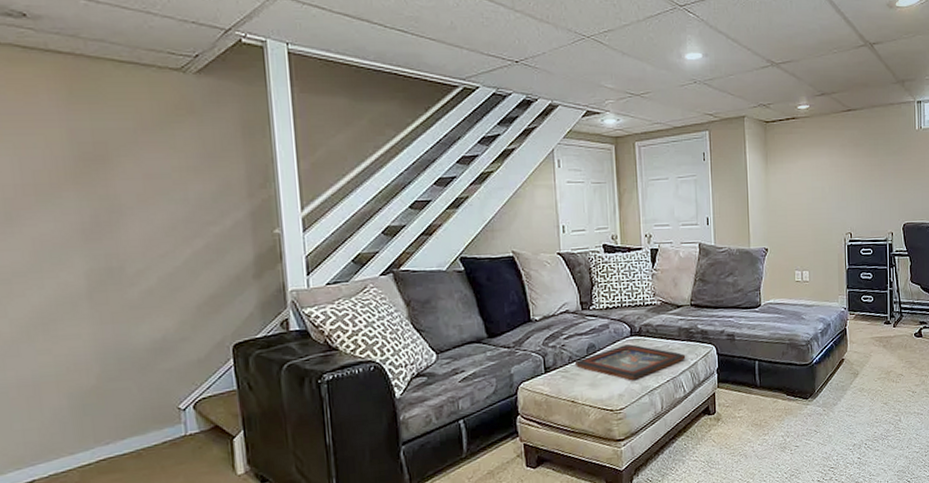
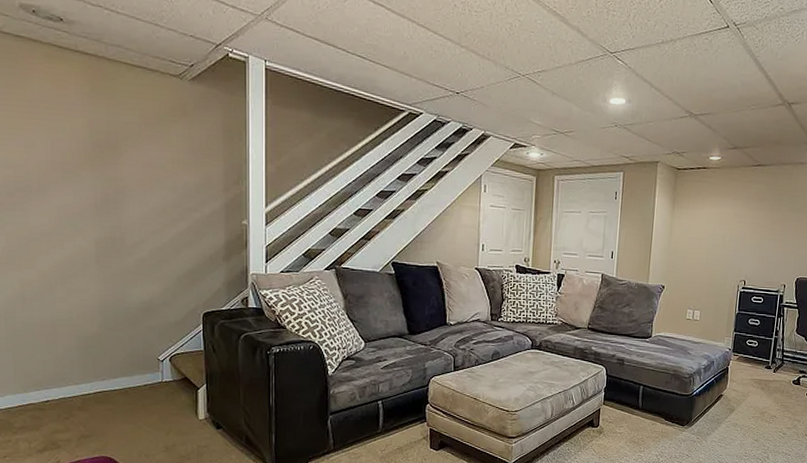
decorative tray: present [574,344,686,381] -> none [480,356,578,388]

